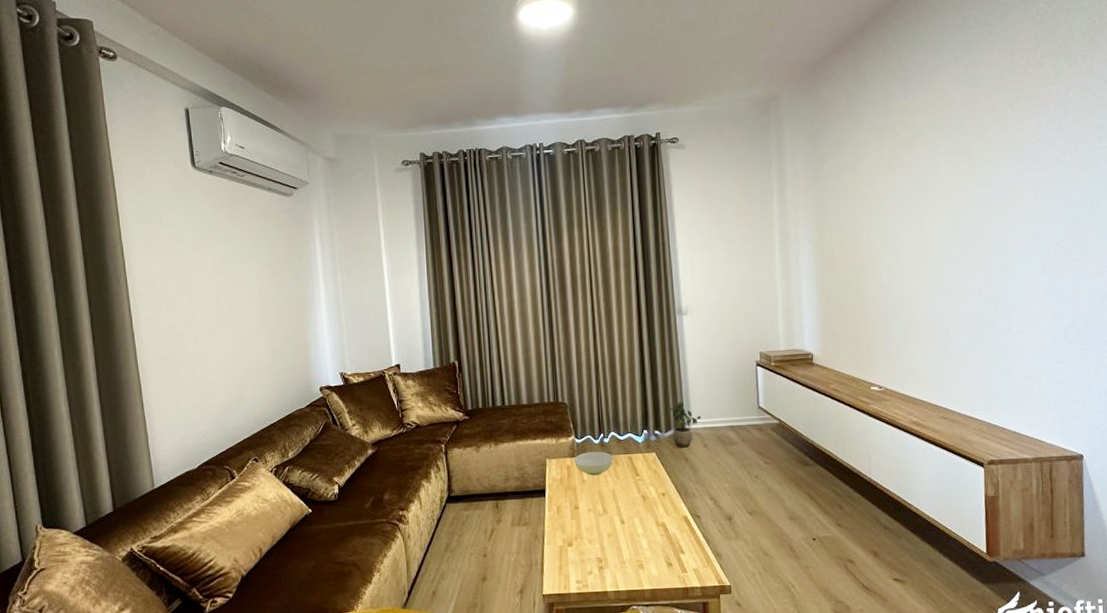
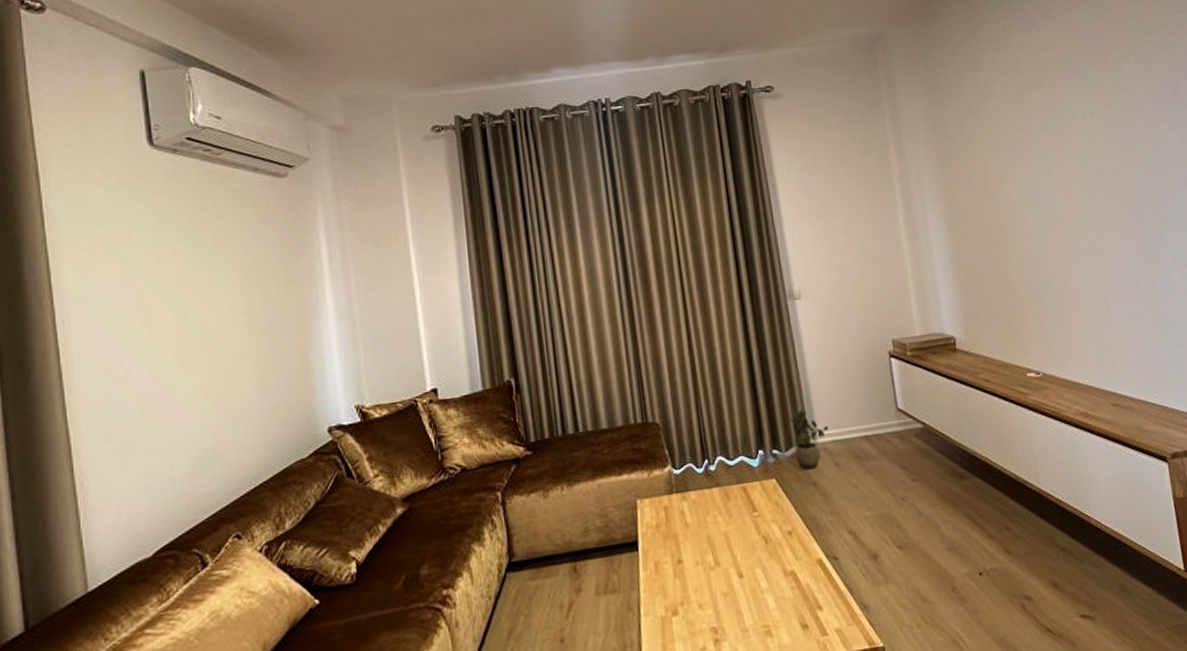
bowl: present [573,451,614,476] -> none [672,483,724,517]

